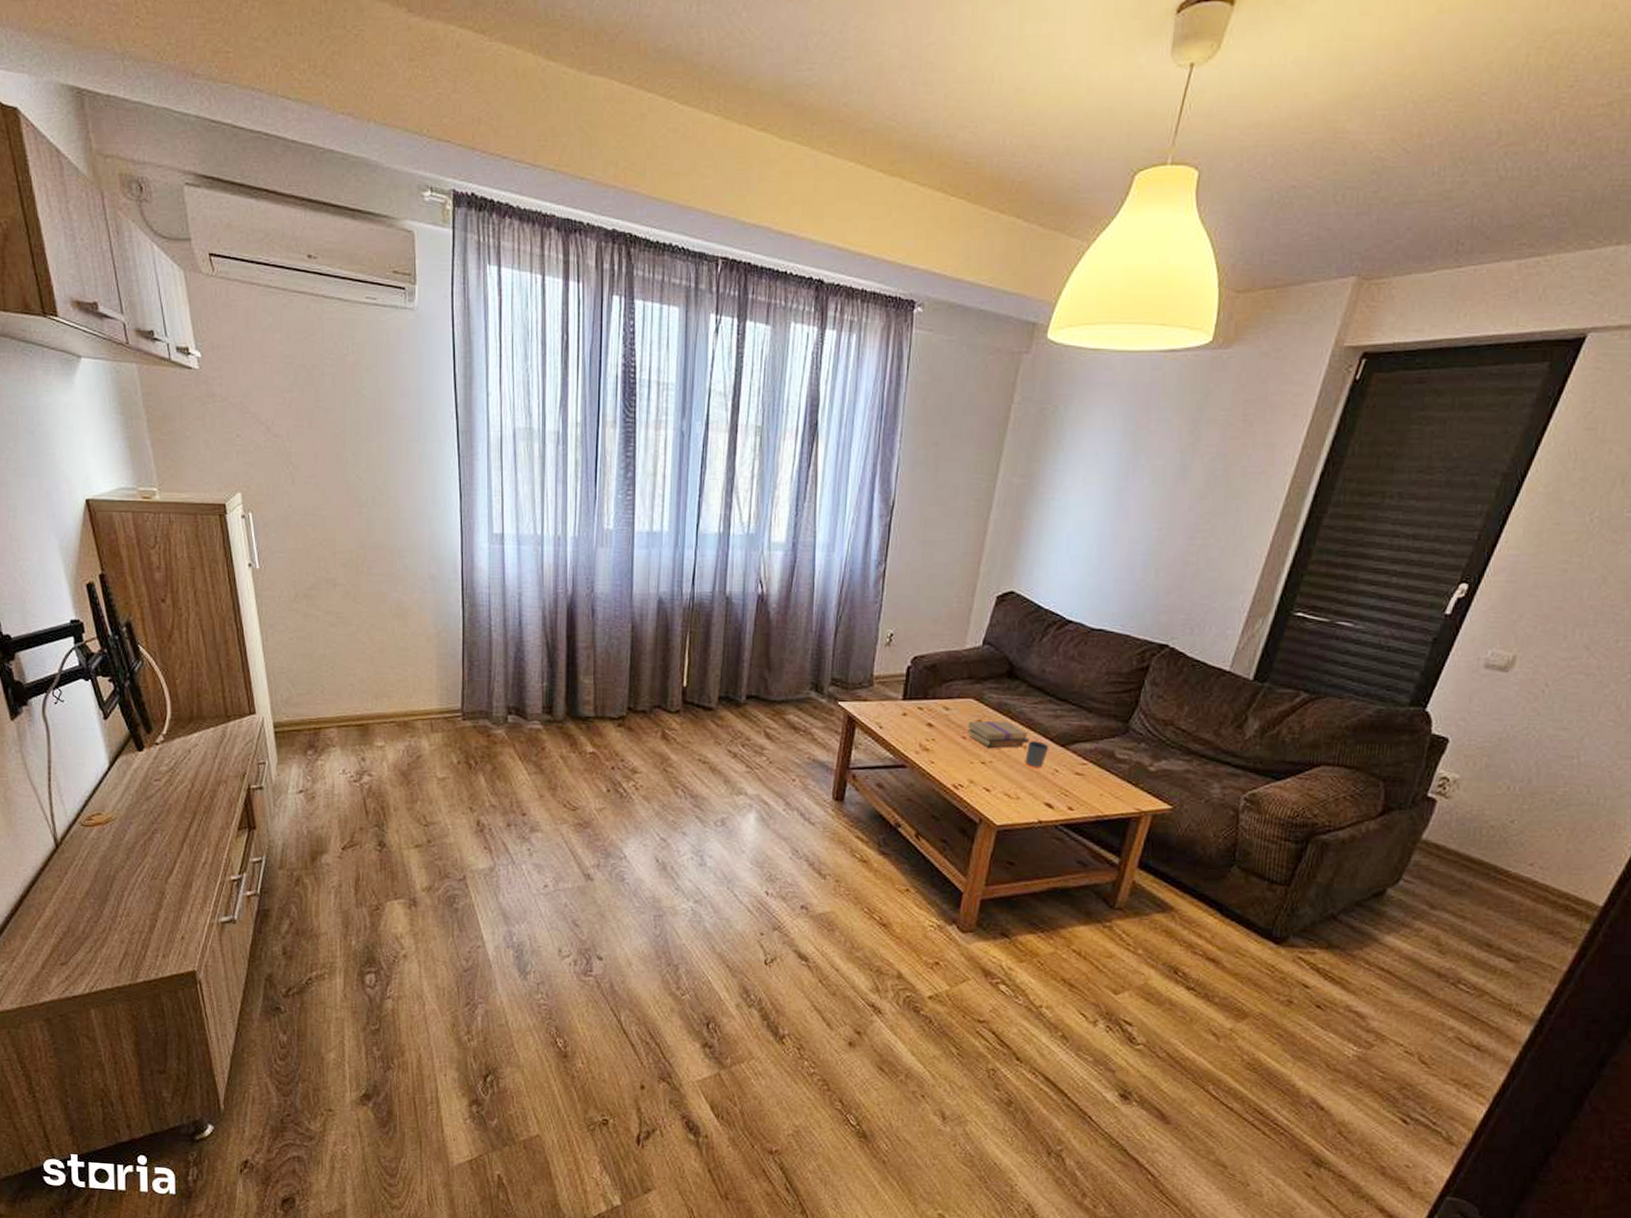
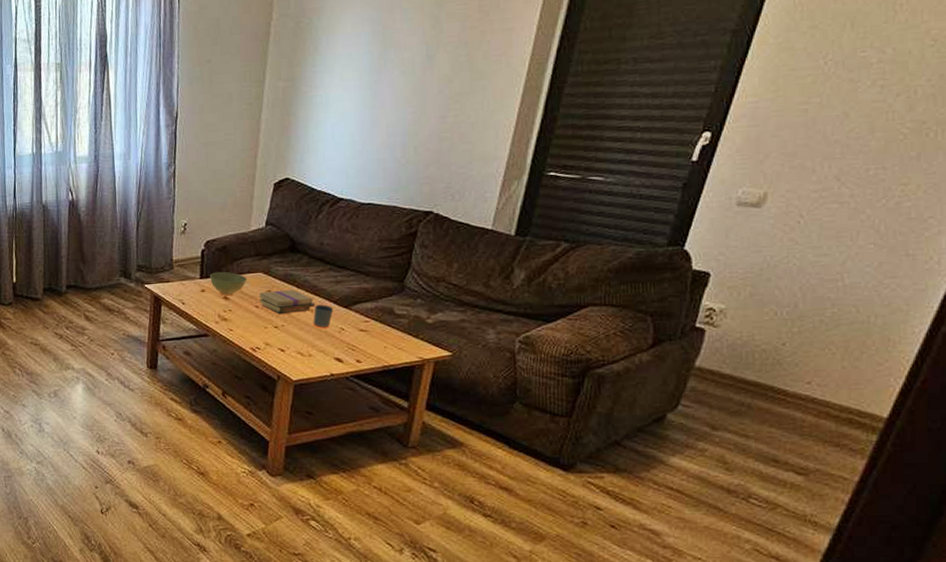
bowl: none [914,693,957,724] -> present [210,271,248,297]

